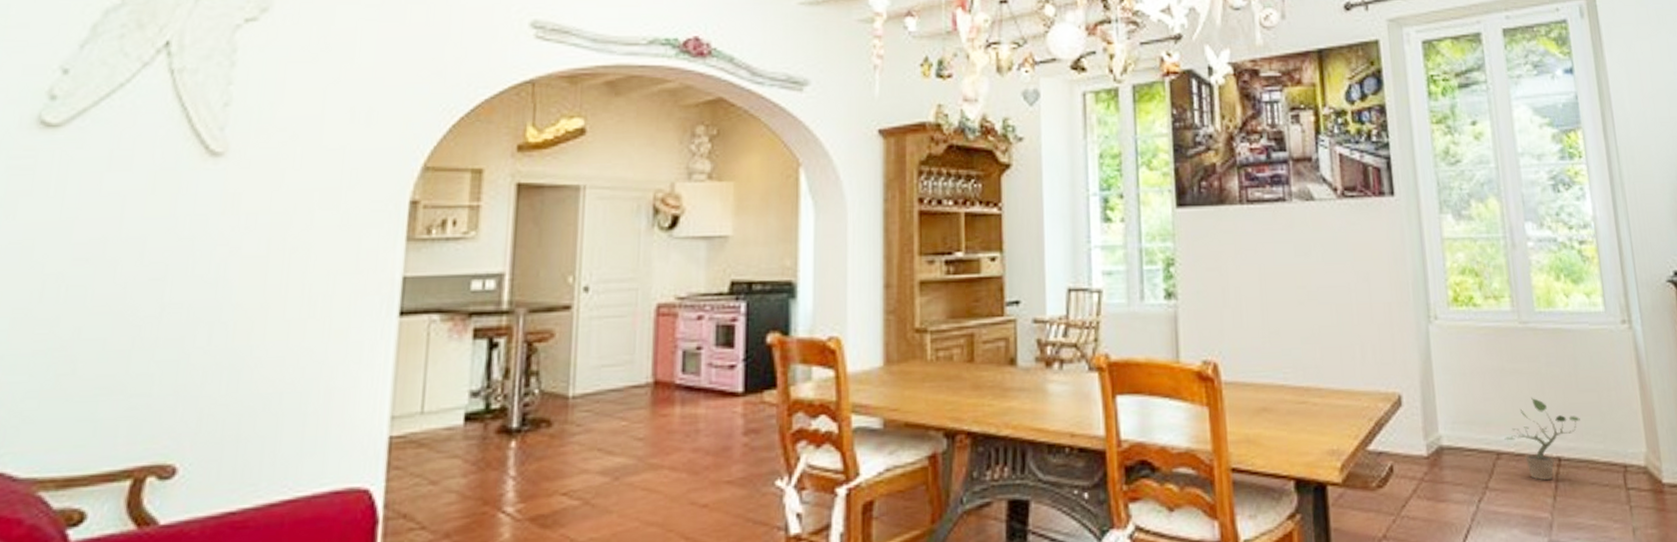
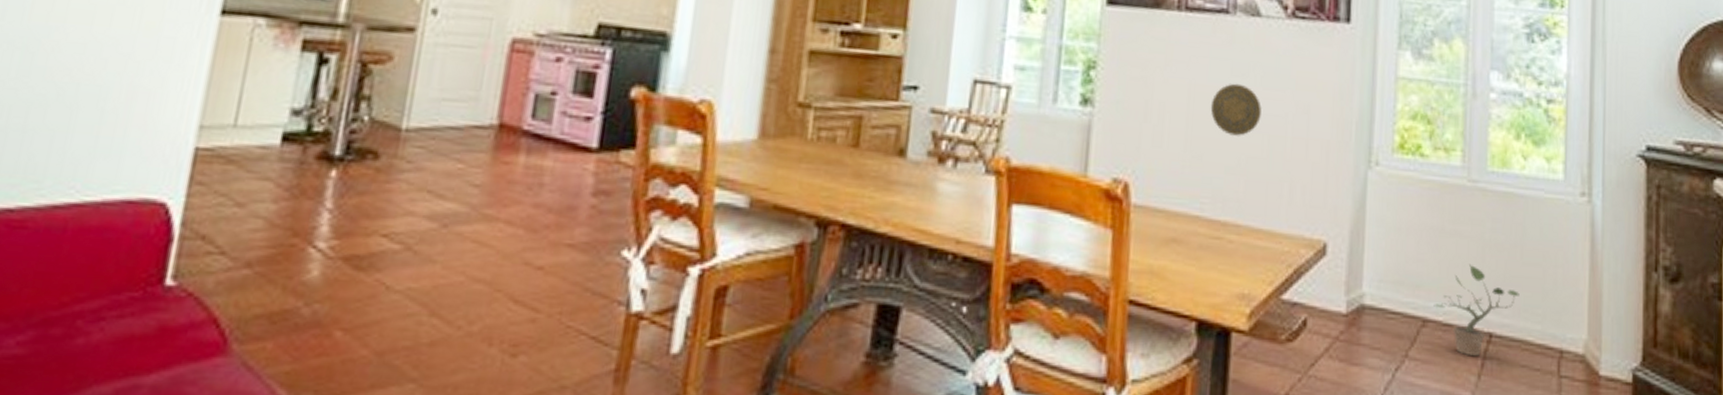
decorative plate: none [1280,262,1327,309] -> present [1210,83,1262,136]

